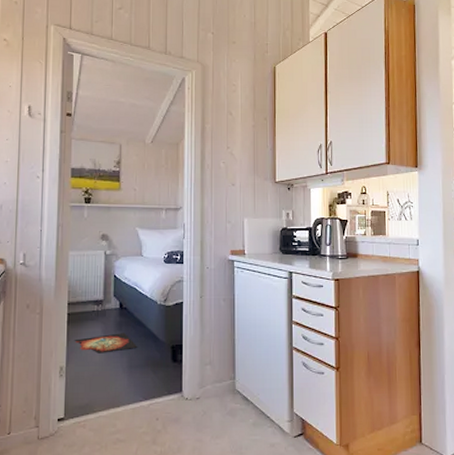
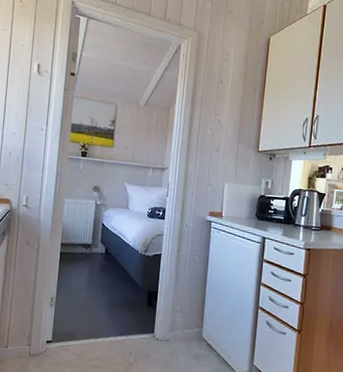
rug: present [74,333,138,354] -> none [64,274,119,291]

